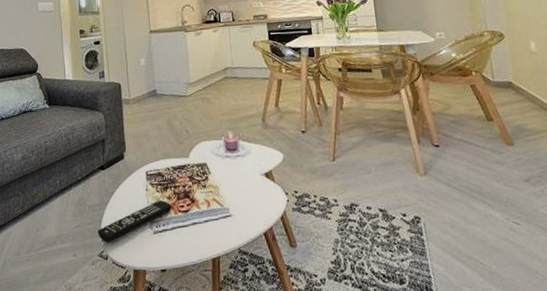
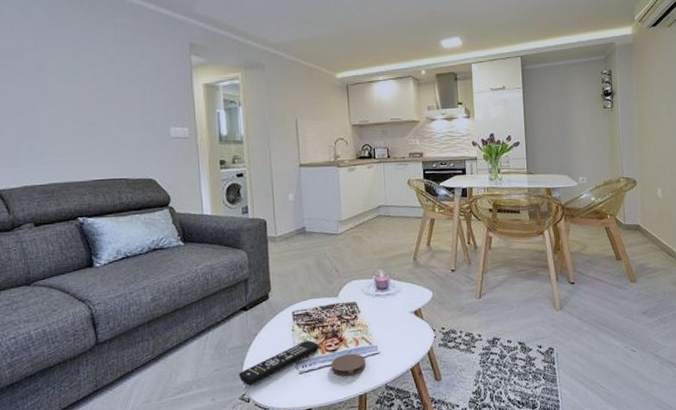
coaster: none [184,214,218,238] -> present [331,353,366,376]

